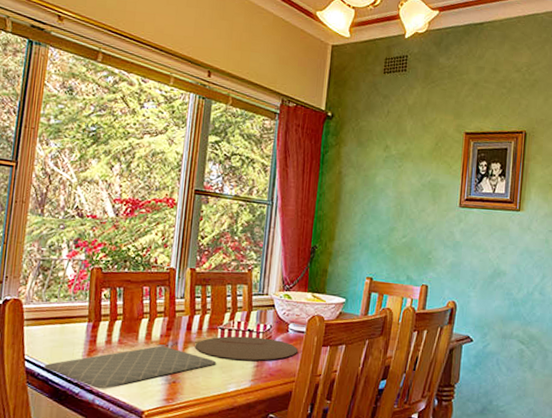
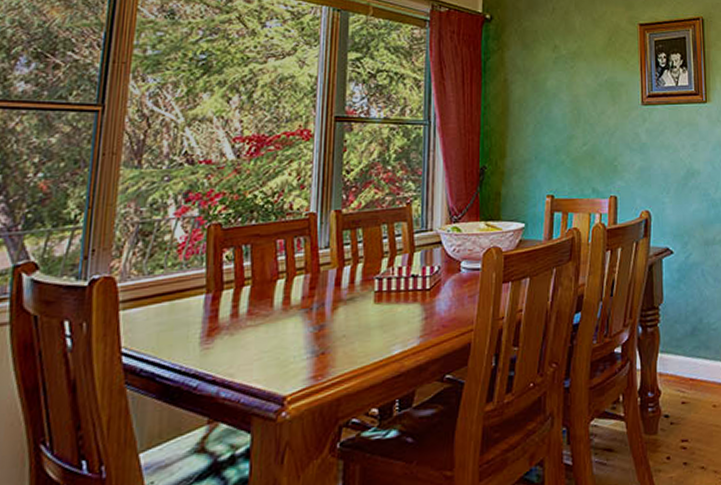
placemat: present [43,346,217,389] -> none [147,310,376,377]
placemat: present [195,336,298,361] -> none [346,282,474,315]

